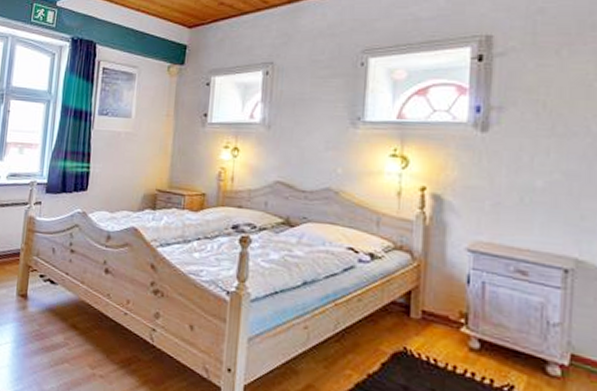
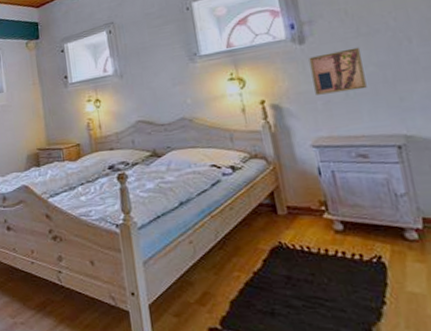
wall art: none [486,148,550,198] -> present [308,47,367,95]

